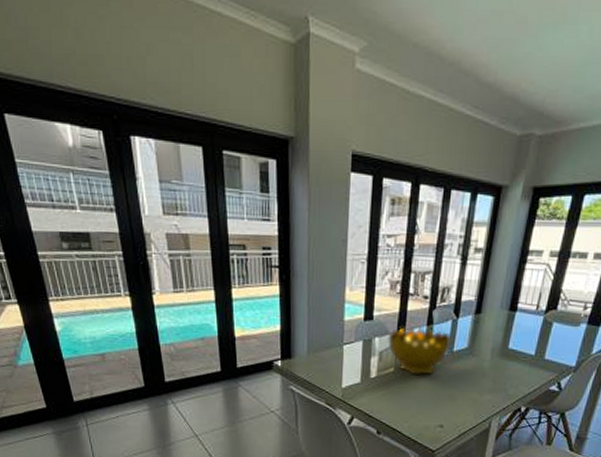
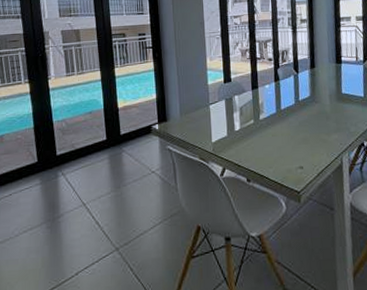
decorative bowl: present [388,327,452,375] -> none [245,84,297,123]

